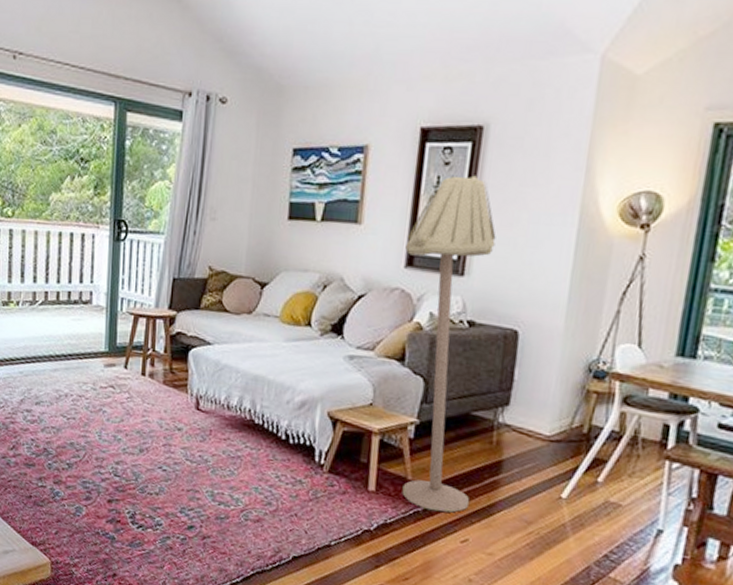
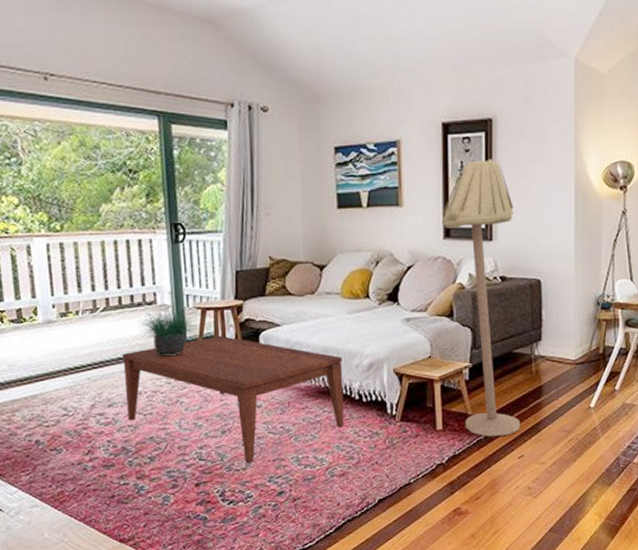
coffee table: none [52,346,273,490] -> present [122,336,344,465]
potted plant: none [72,305,128,362] -> present [138,303,196,357]

